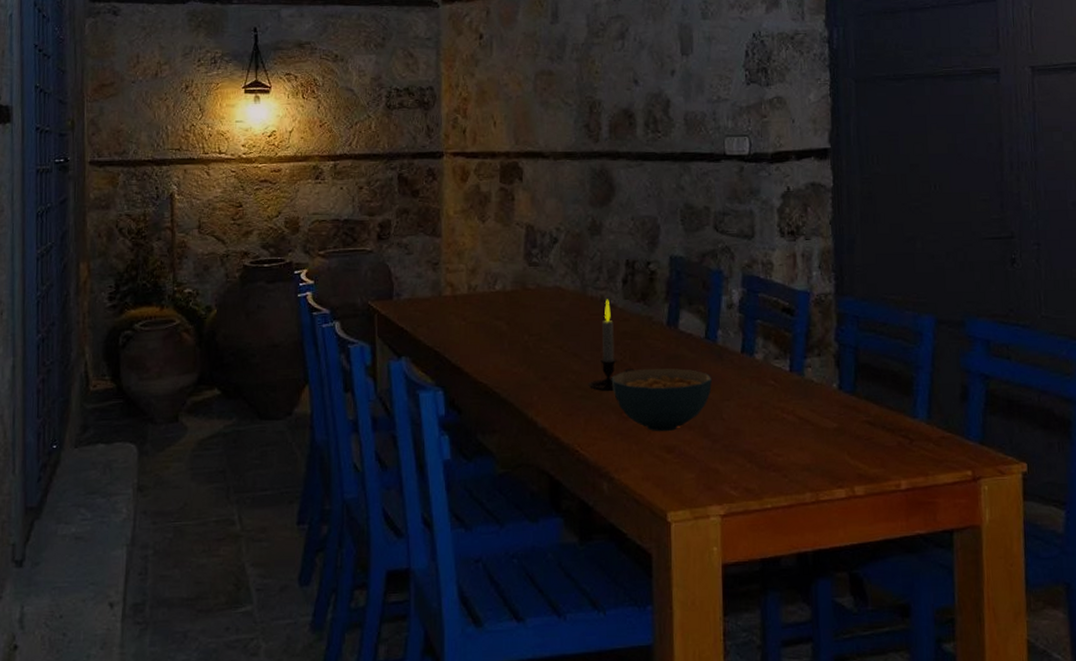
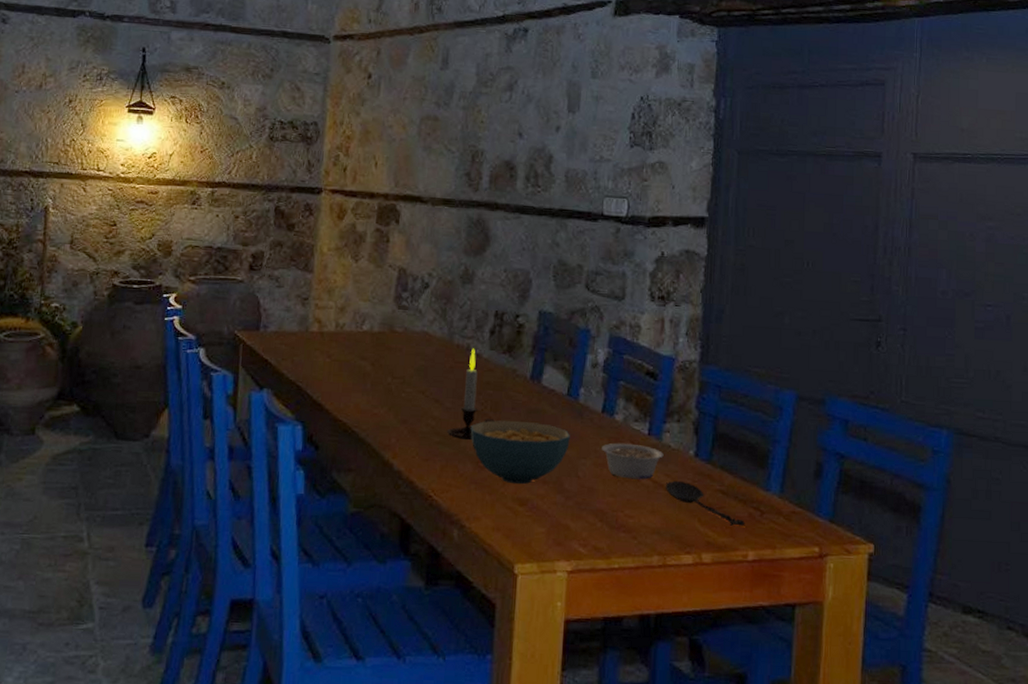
legume: none [744,381,807,418] -> present [602,443,664,480]
spoon: none [811,415,895,456] -> present [665,480,745,526]

